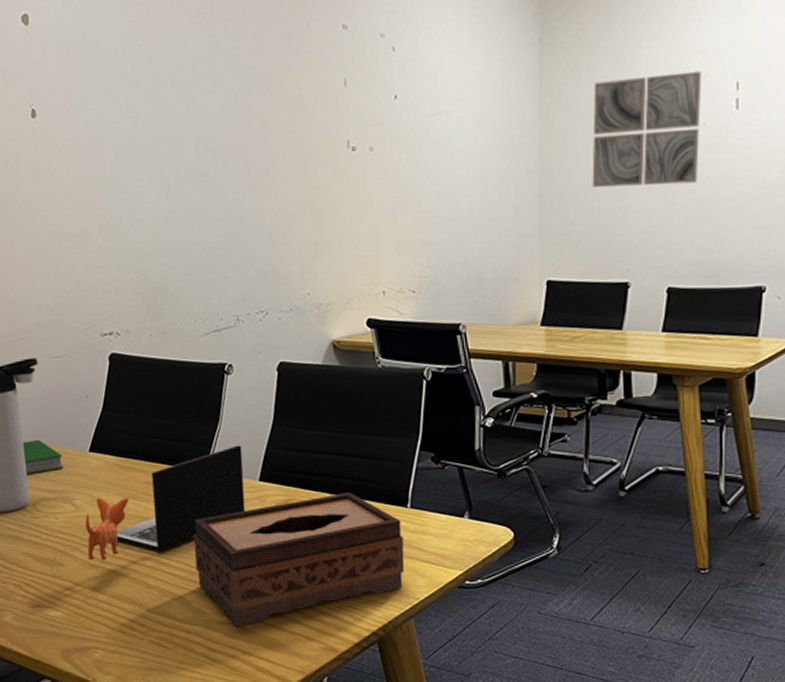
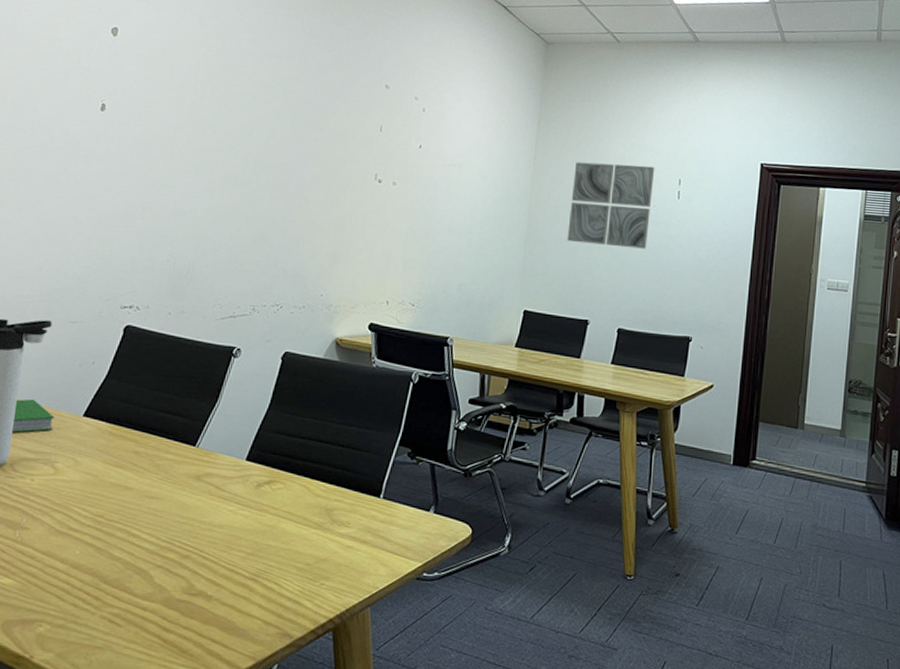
laptop: present [85,445,245,561] -> none [56,424,235,528]
tissue box: present [194,492,405,627] -> none [165,478,372,607]

